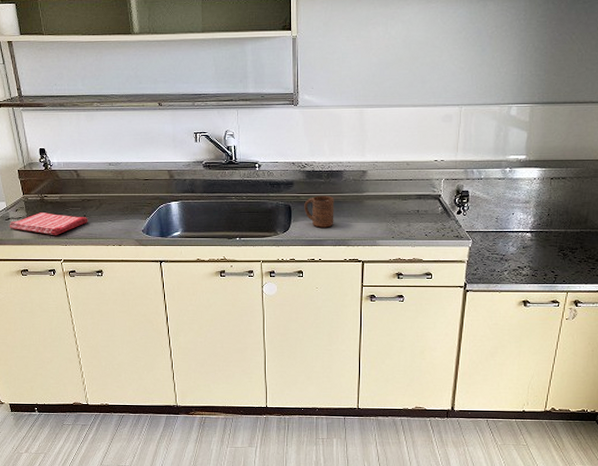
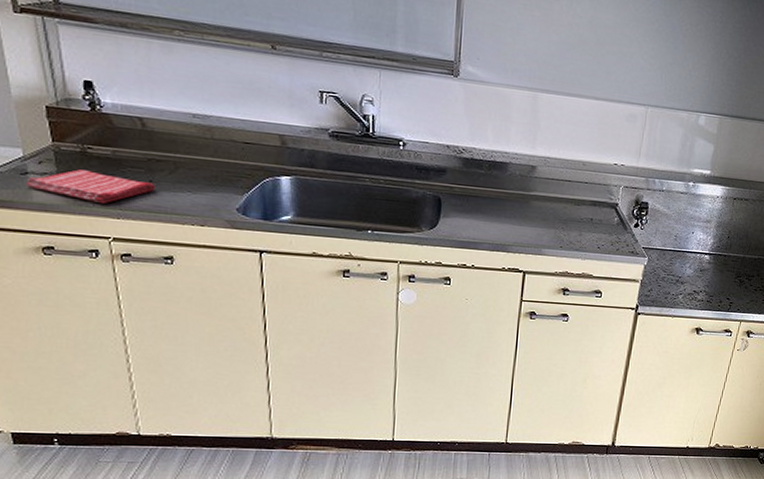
cup: present [304,195,334,228] -> none [457,189,495,229]

